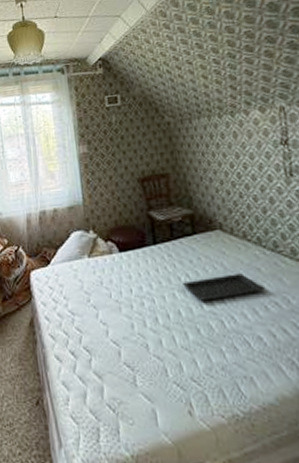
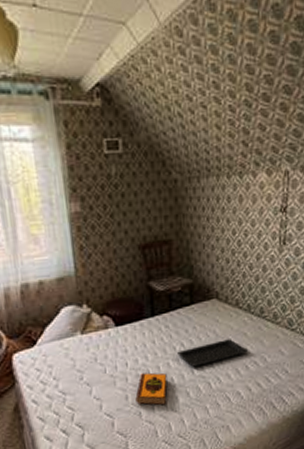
hardback book: none [141,302,176,340] -> present [135,372,168,406]

